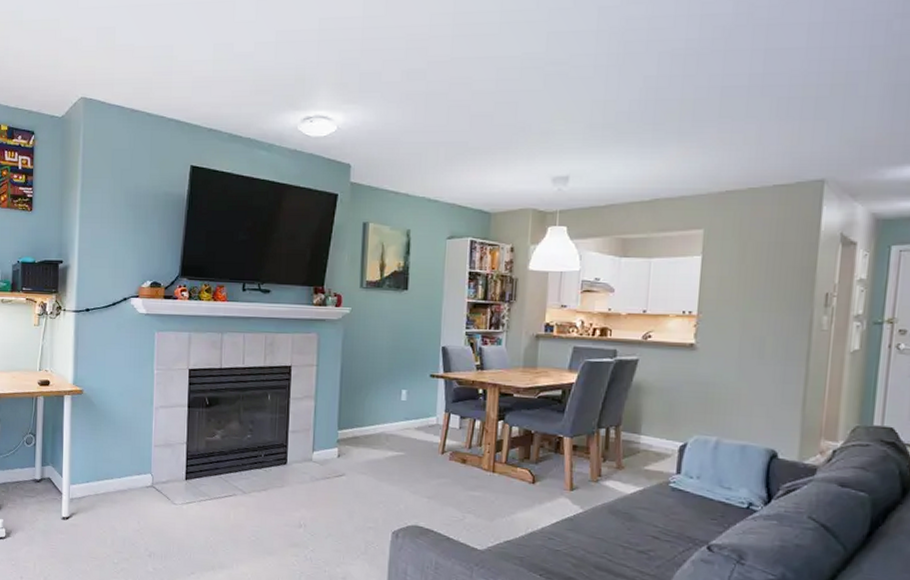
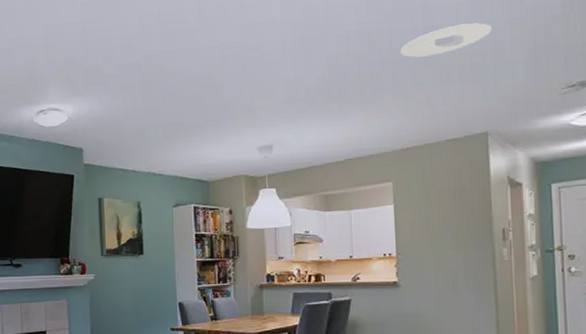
recessed light: none [733,48,847,85] -> present [400,22,492,58]

